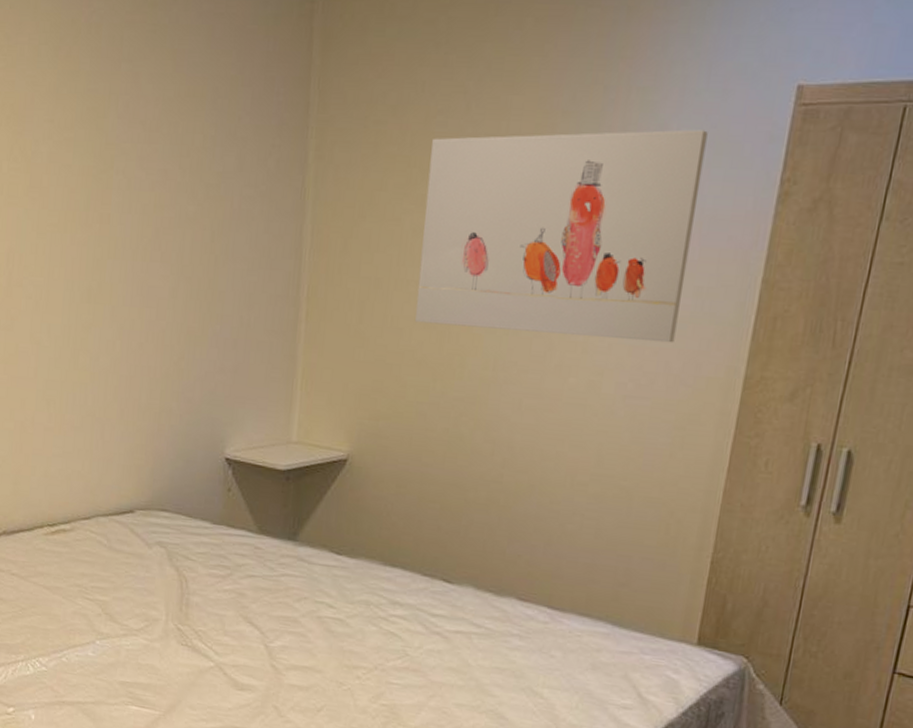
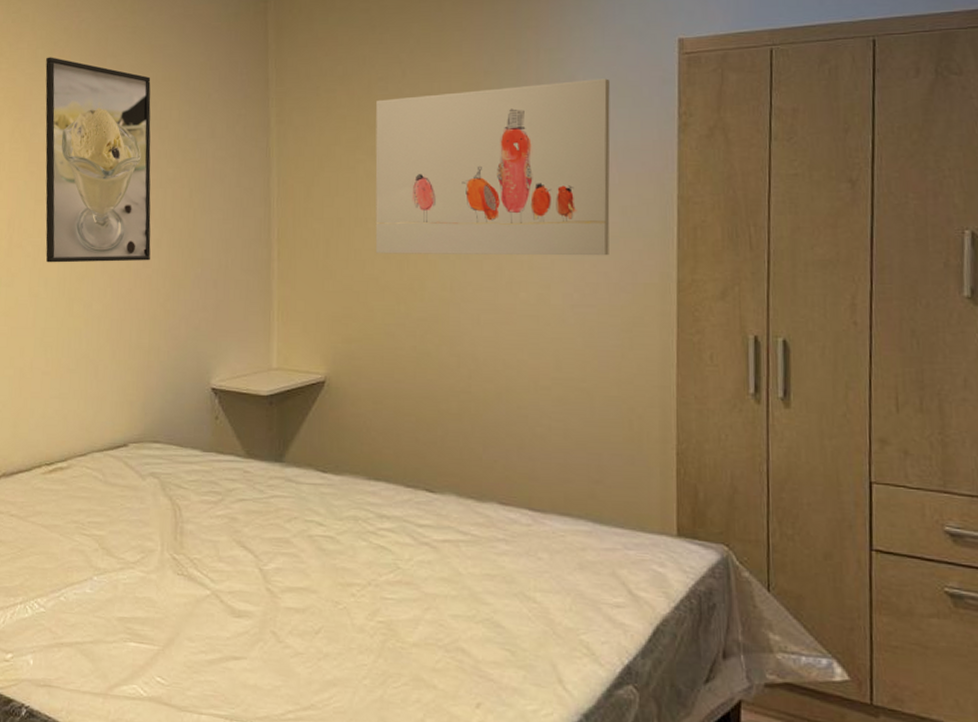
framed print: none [49,56,172,312] -> present [45,57,151,263]

